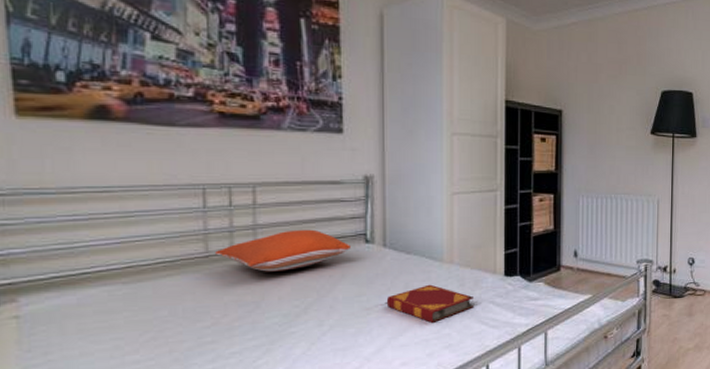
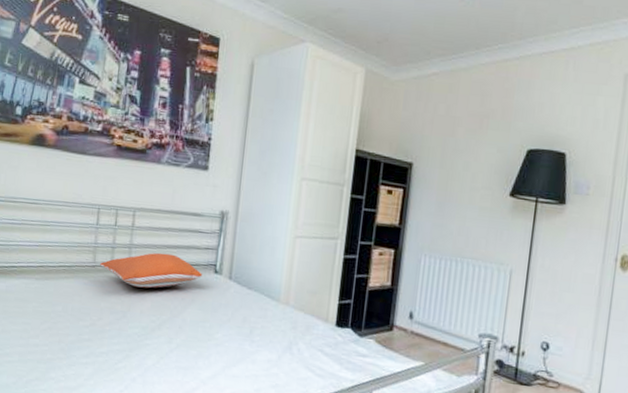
hardback book: present [386,284,475,323] -> none [225,321,304,360]

